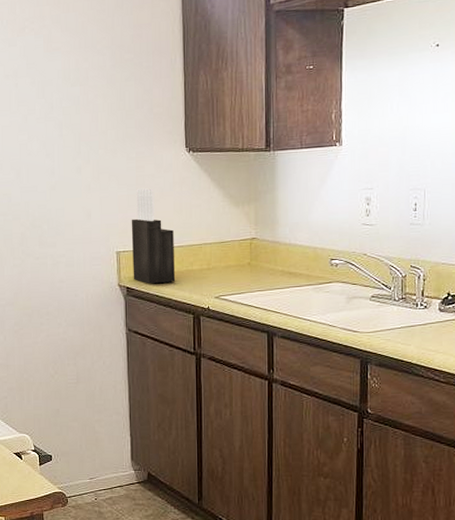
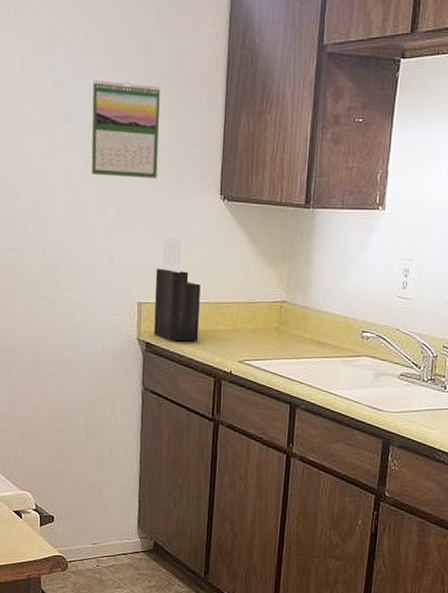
calendar: none [61,56,126,142] -> present [91,79,161,179]

